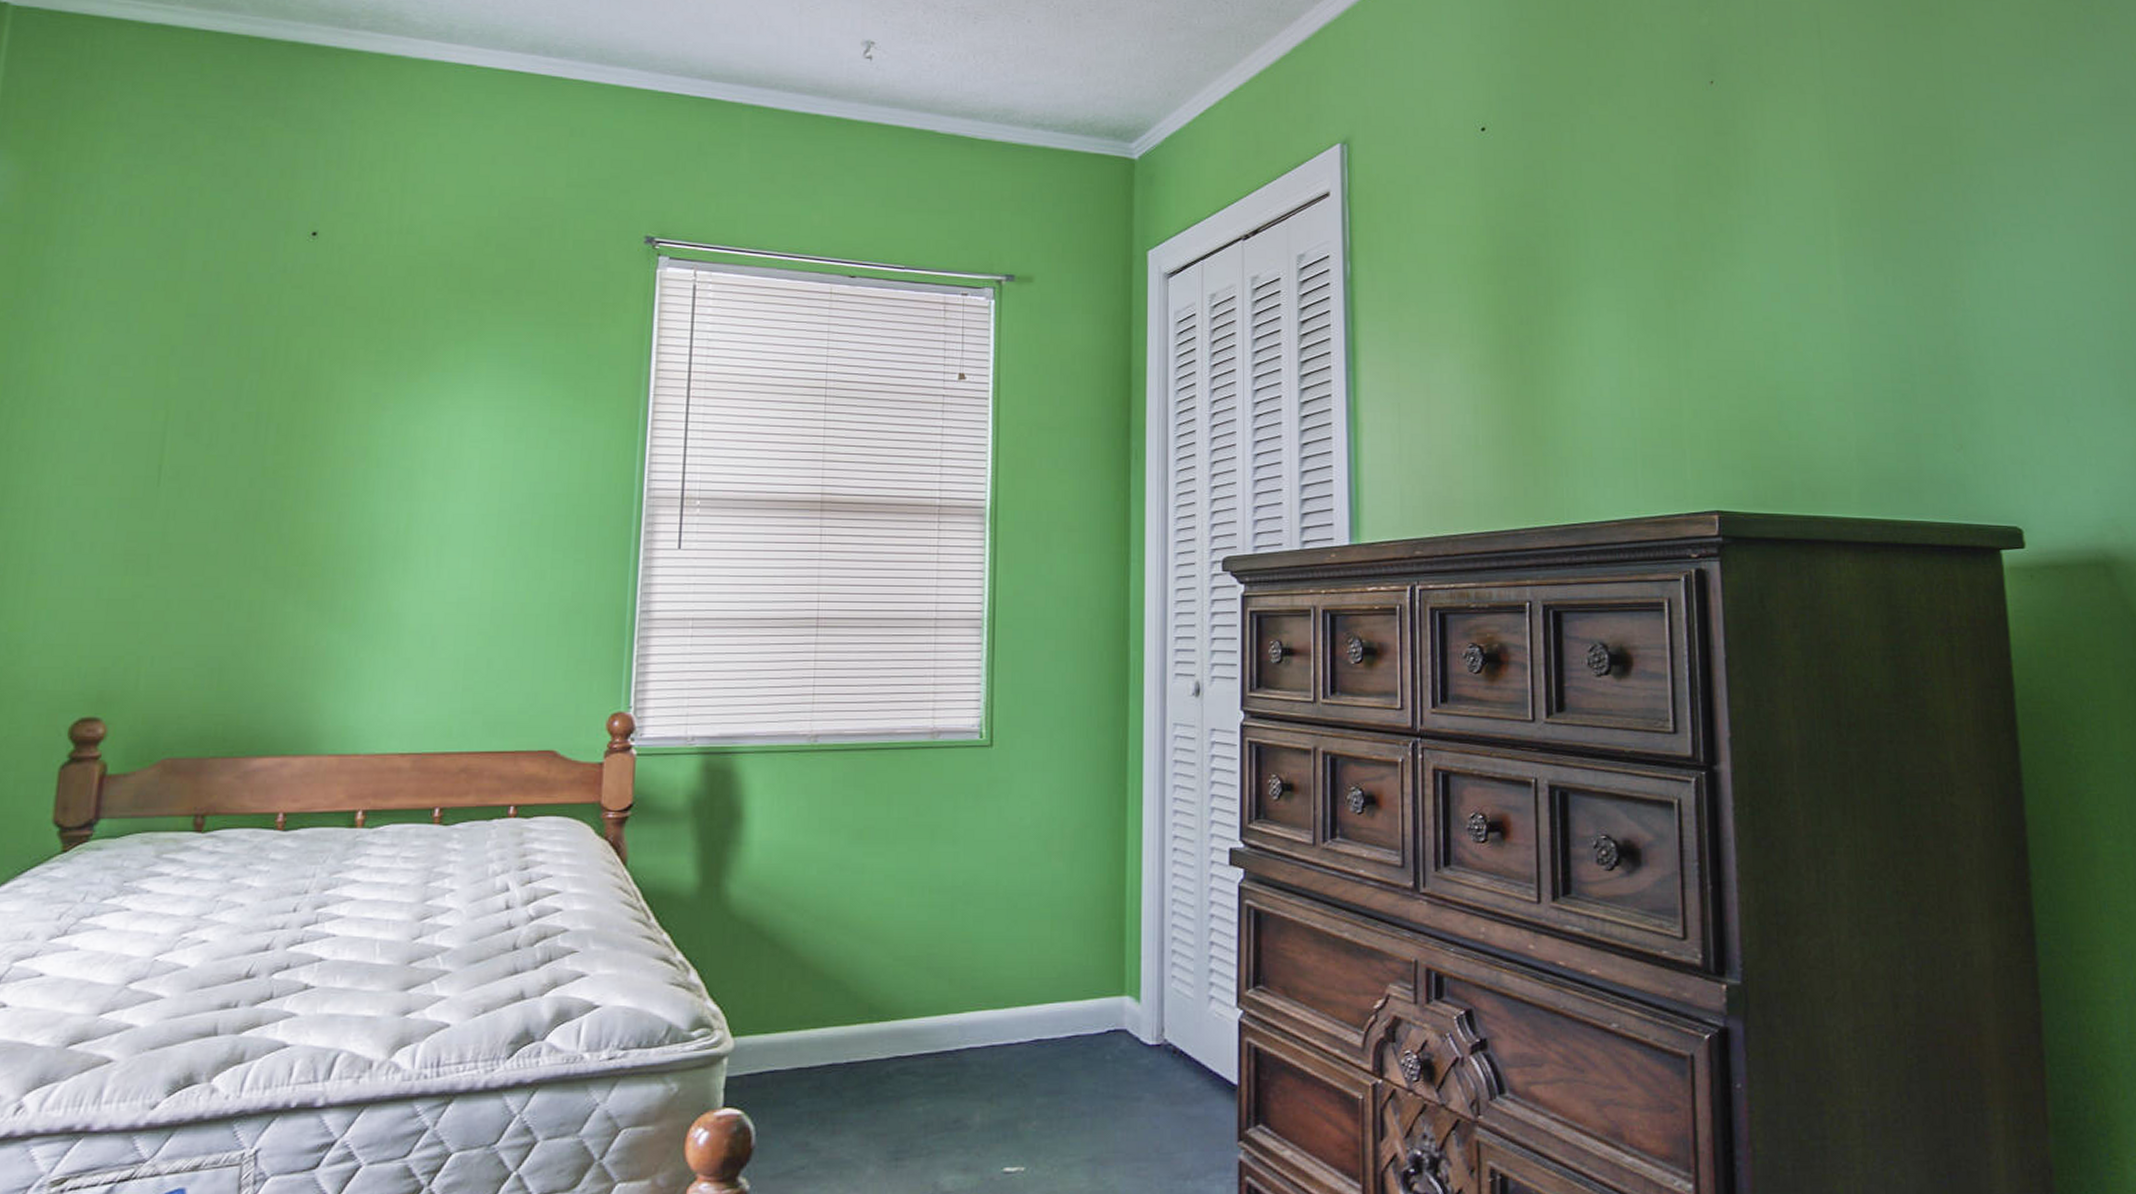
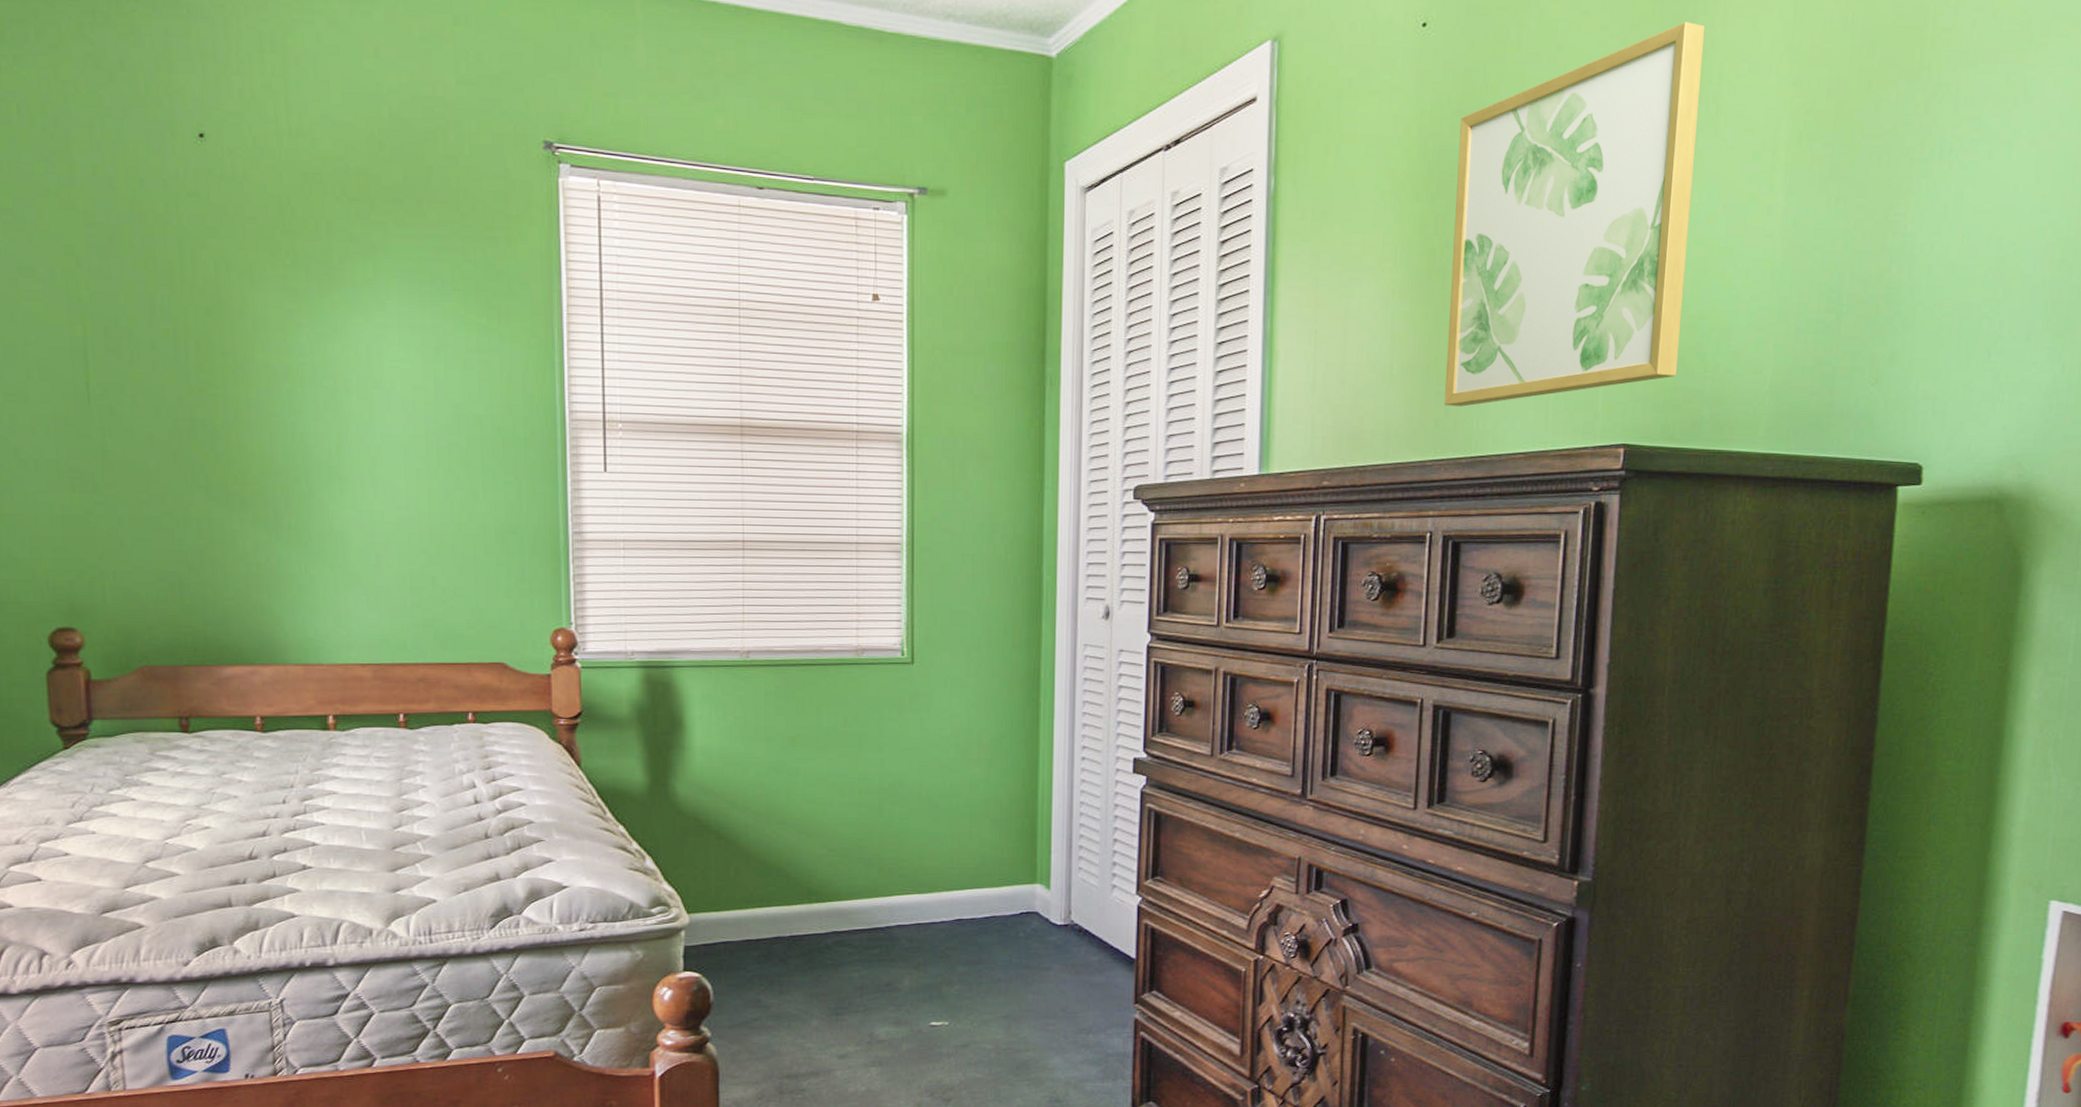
wall art: none [1525,125,1762,476] -> present [1444,22,1705,407]

